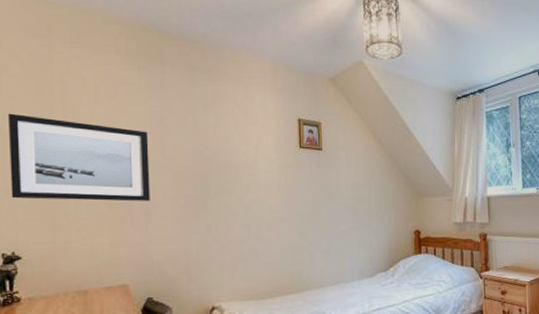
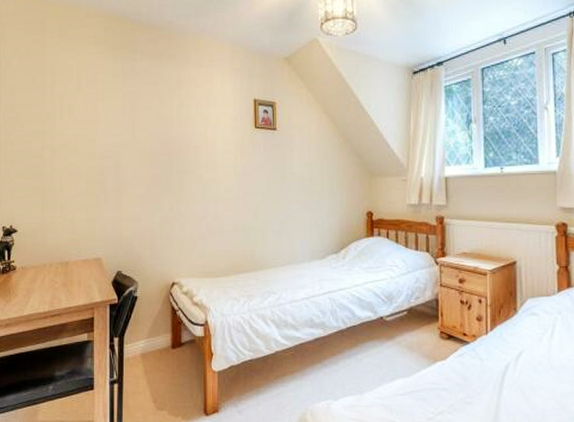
wall art: present [7,113,150,201] -> none [9,102,121,181]

